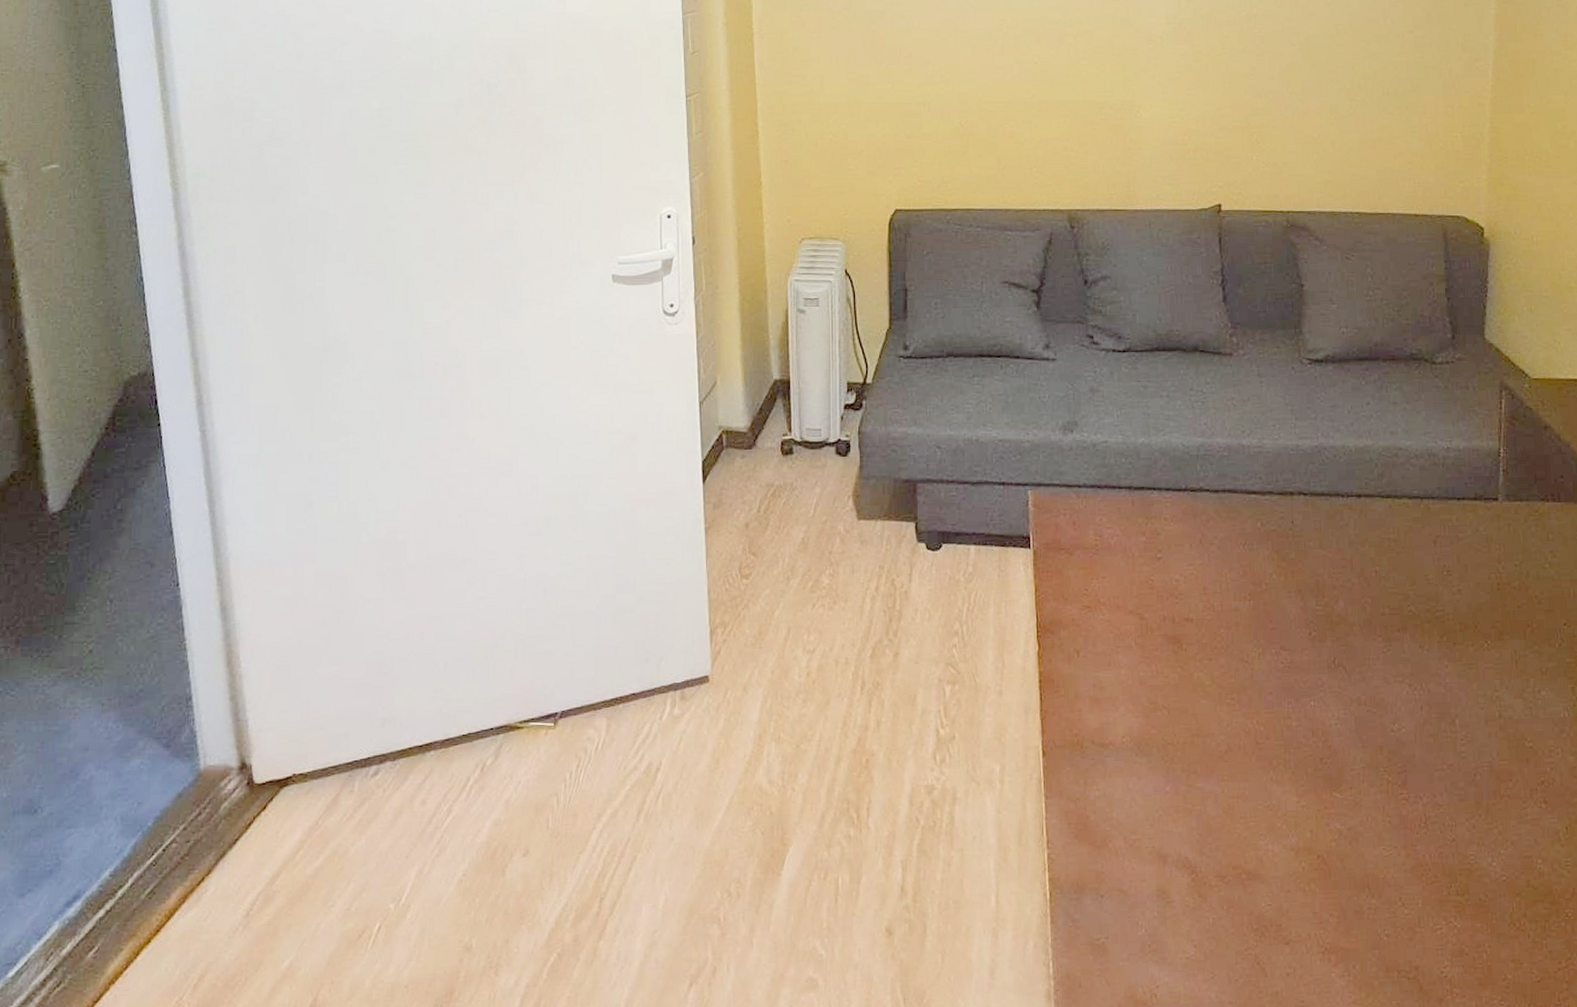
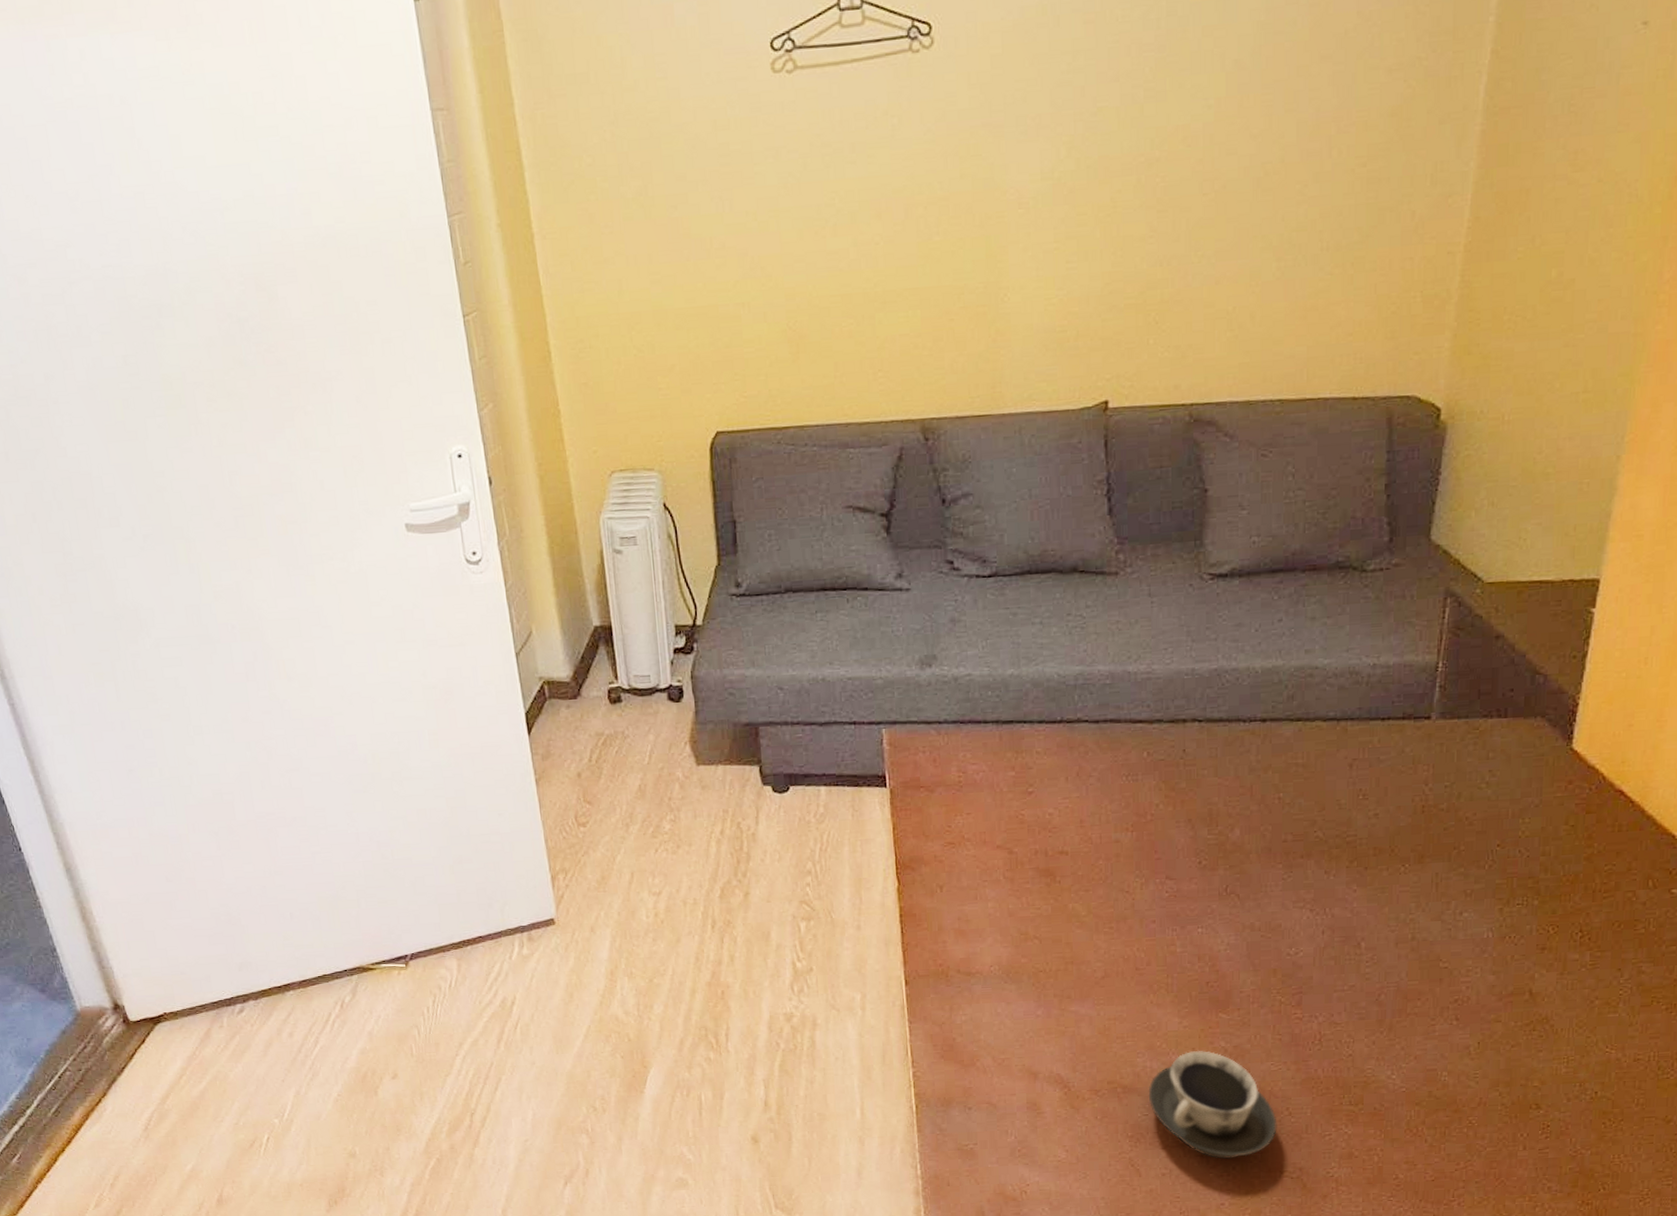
cup: none [1271,832,1392,957] -> present [1148,1050,1277,1160]

